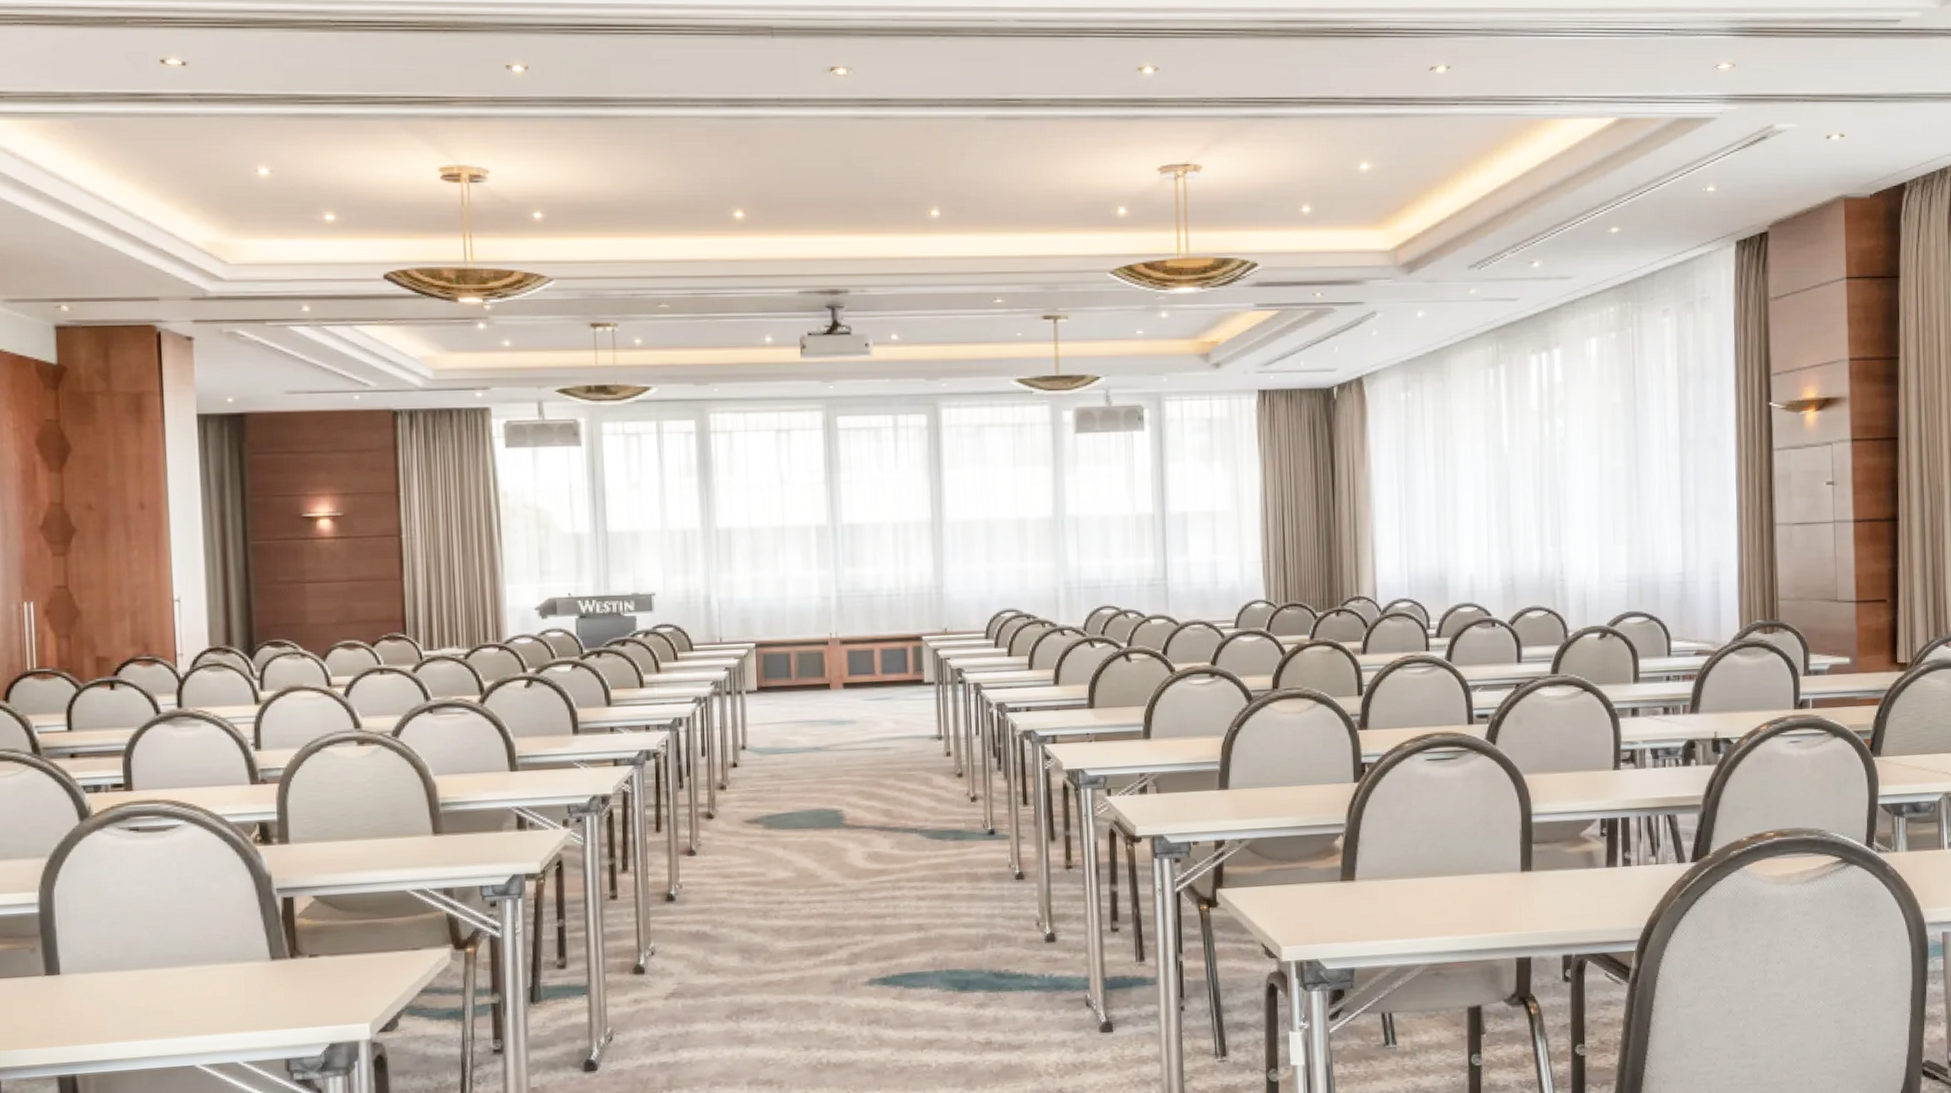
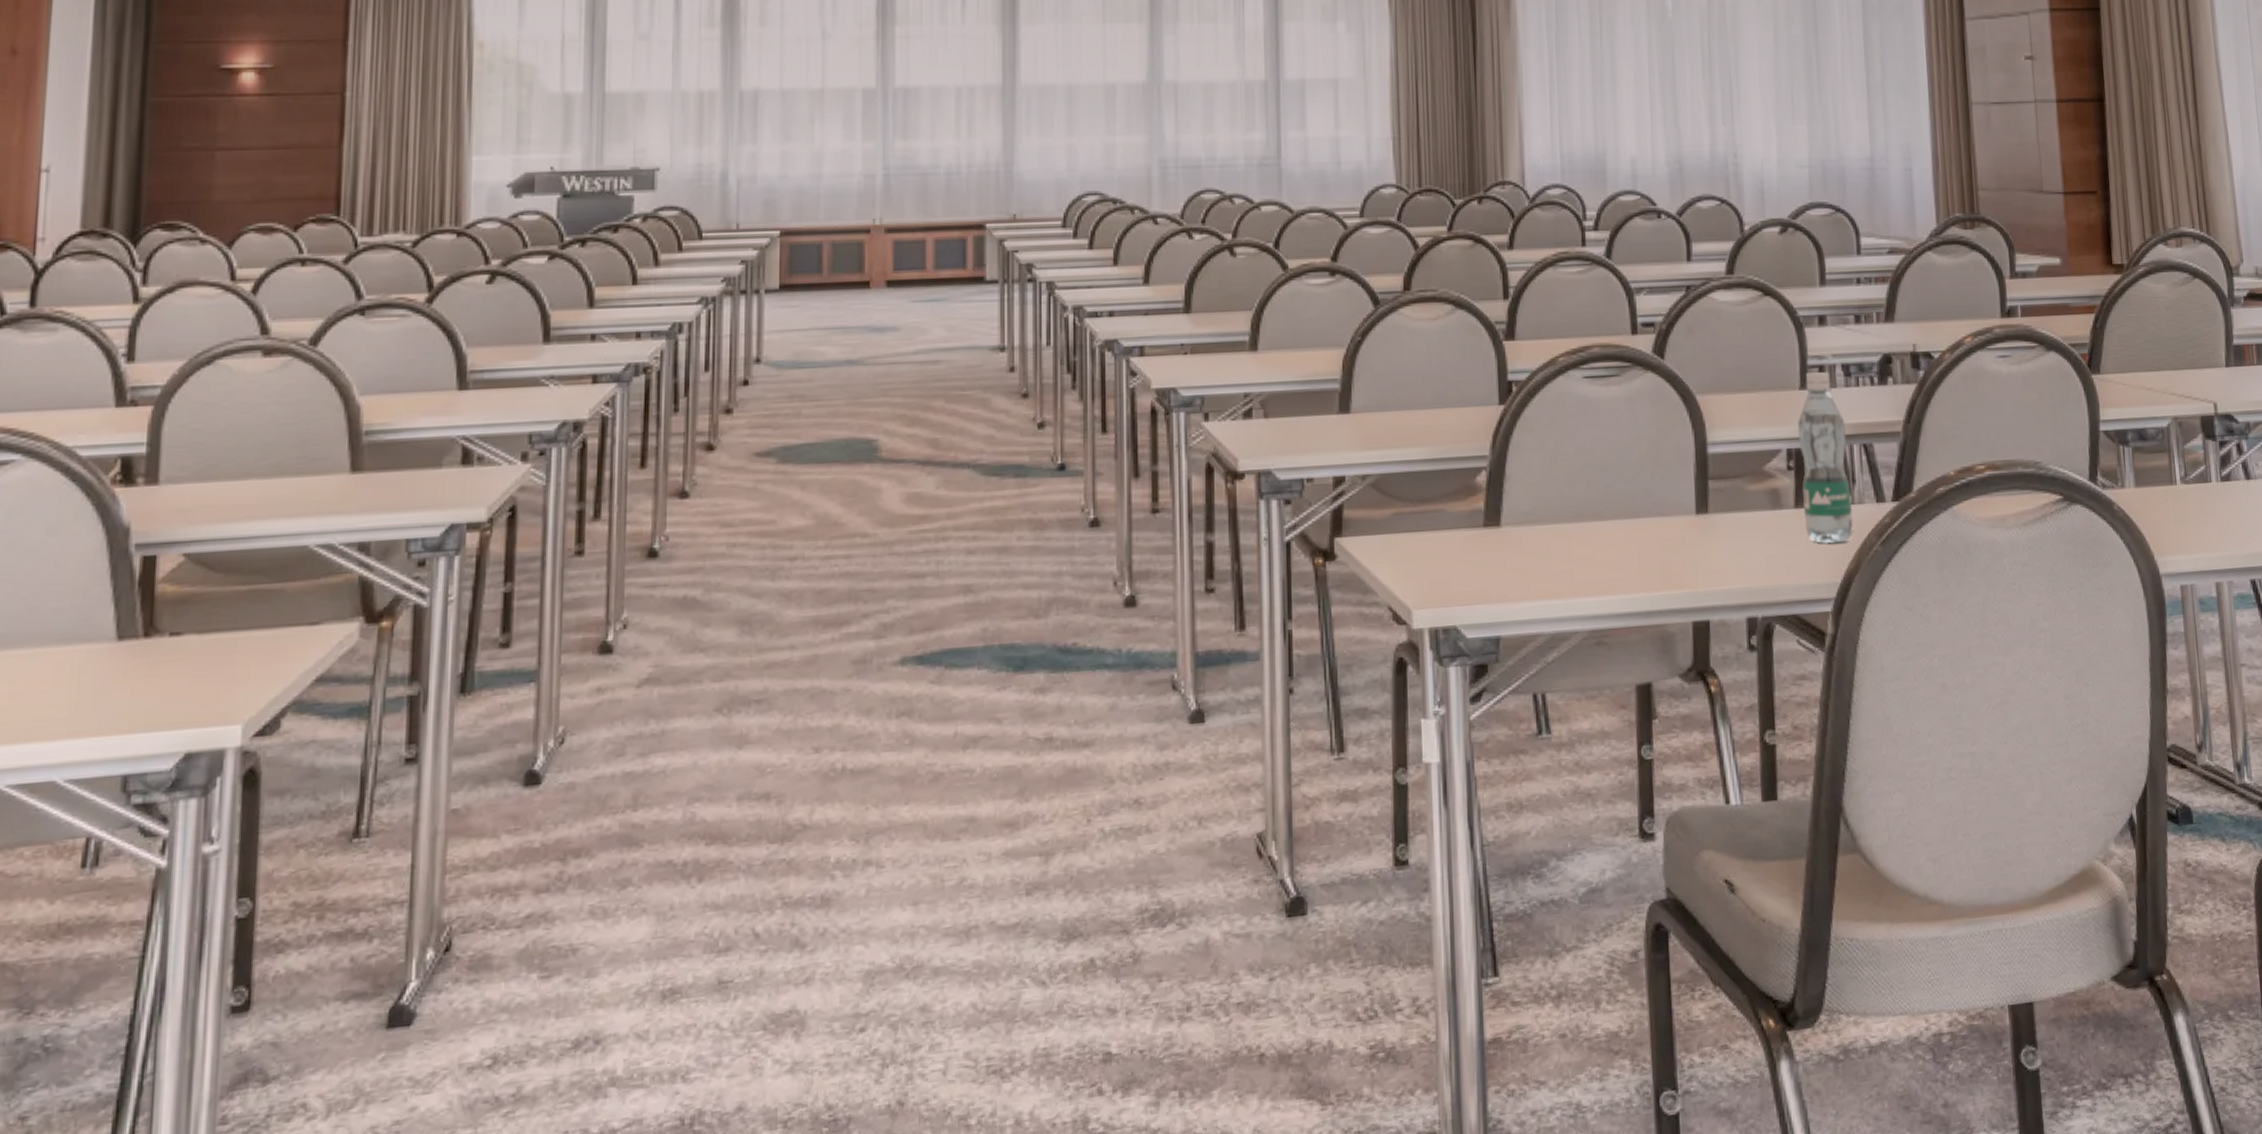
bottle: none [1610,755,1657,897] -> present [1797,371,1853,544]

